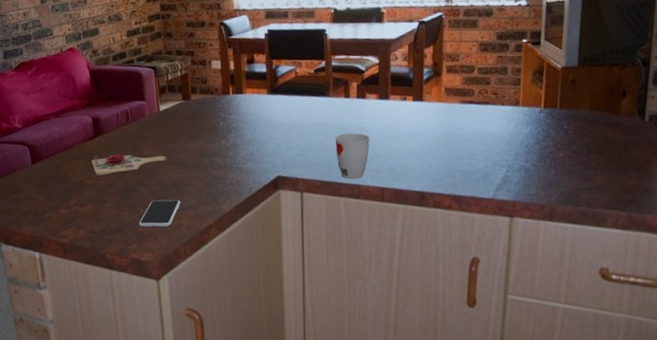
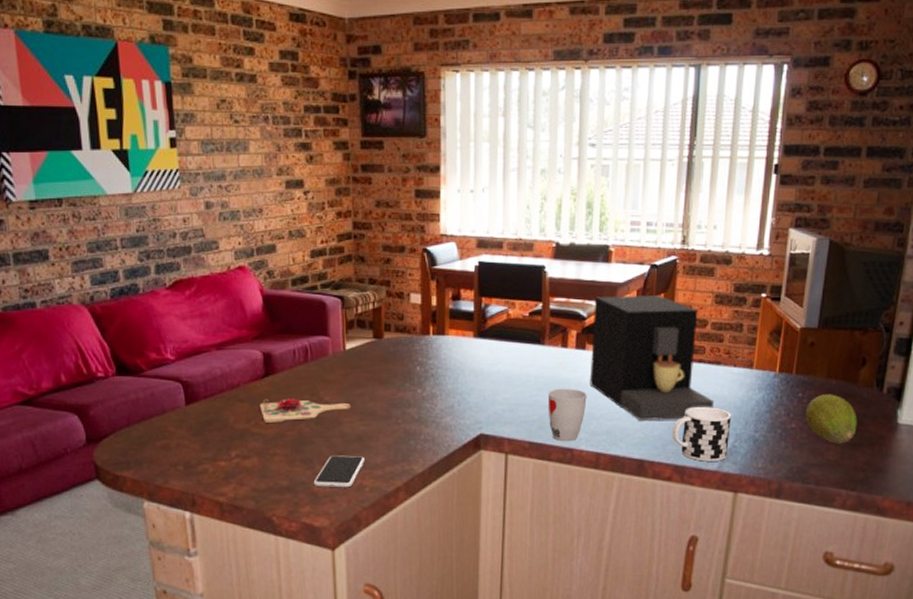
coffee maker: none [371,47,486,157] -> present [590,295,715,421]
cup: none [449,142,503,191] -> present [672,406,731,462]
fruit: none [572,124,622,169] -> present [805,394,857,444]

